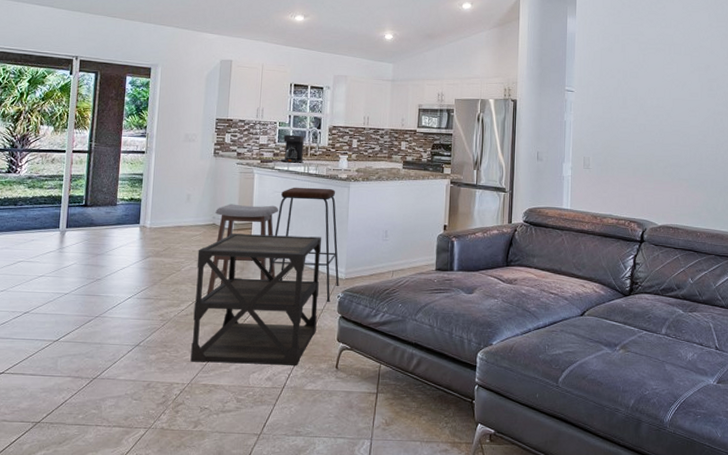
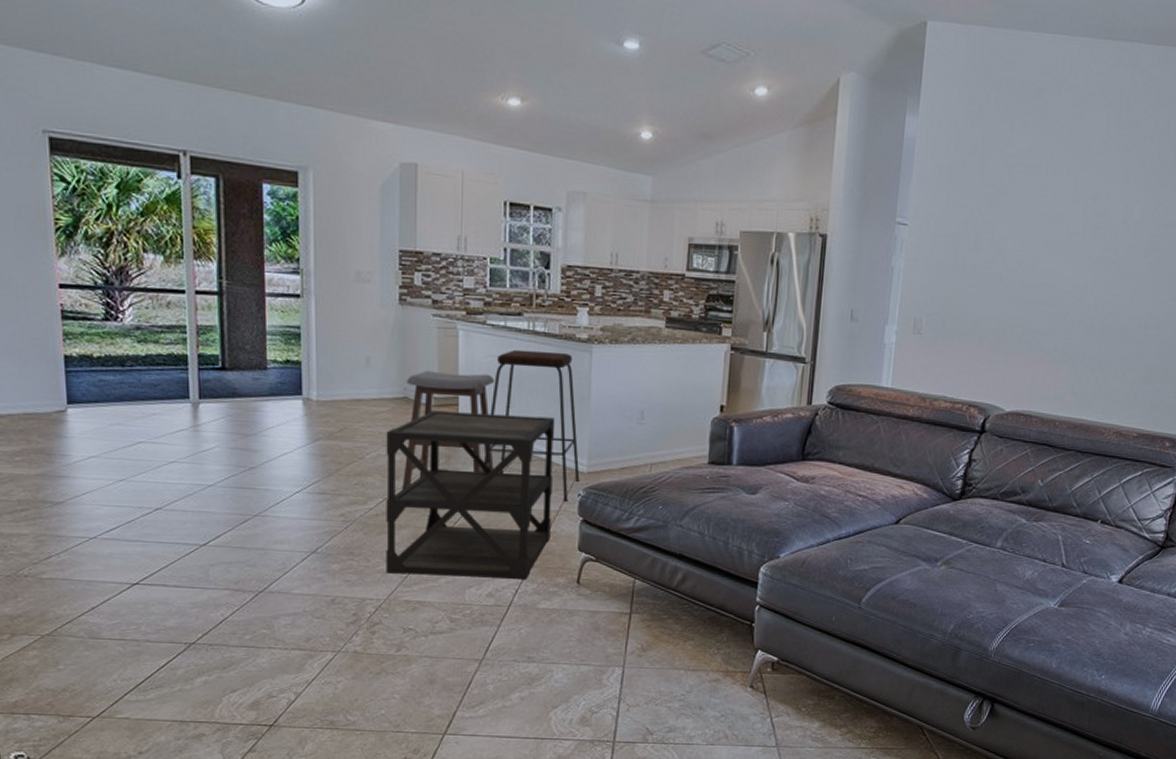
coffee maker: present [280,134,304,163] -> none [494,275,527,317]

